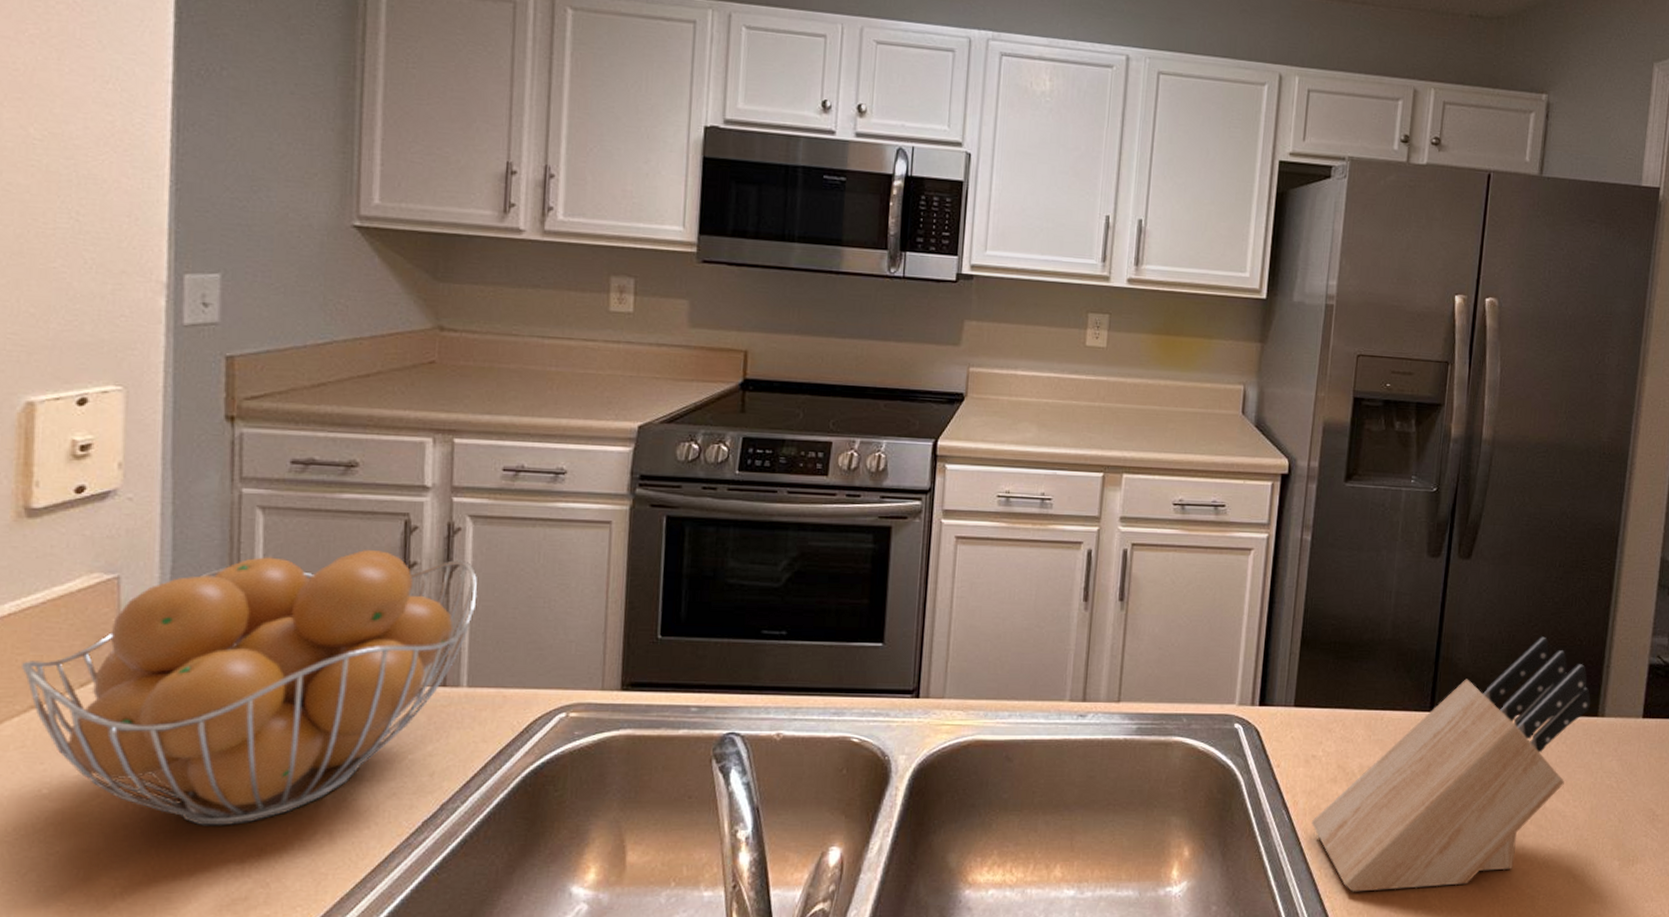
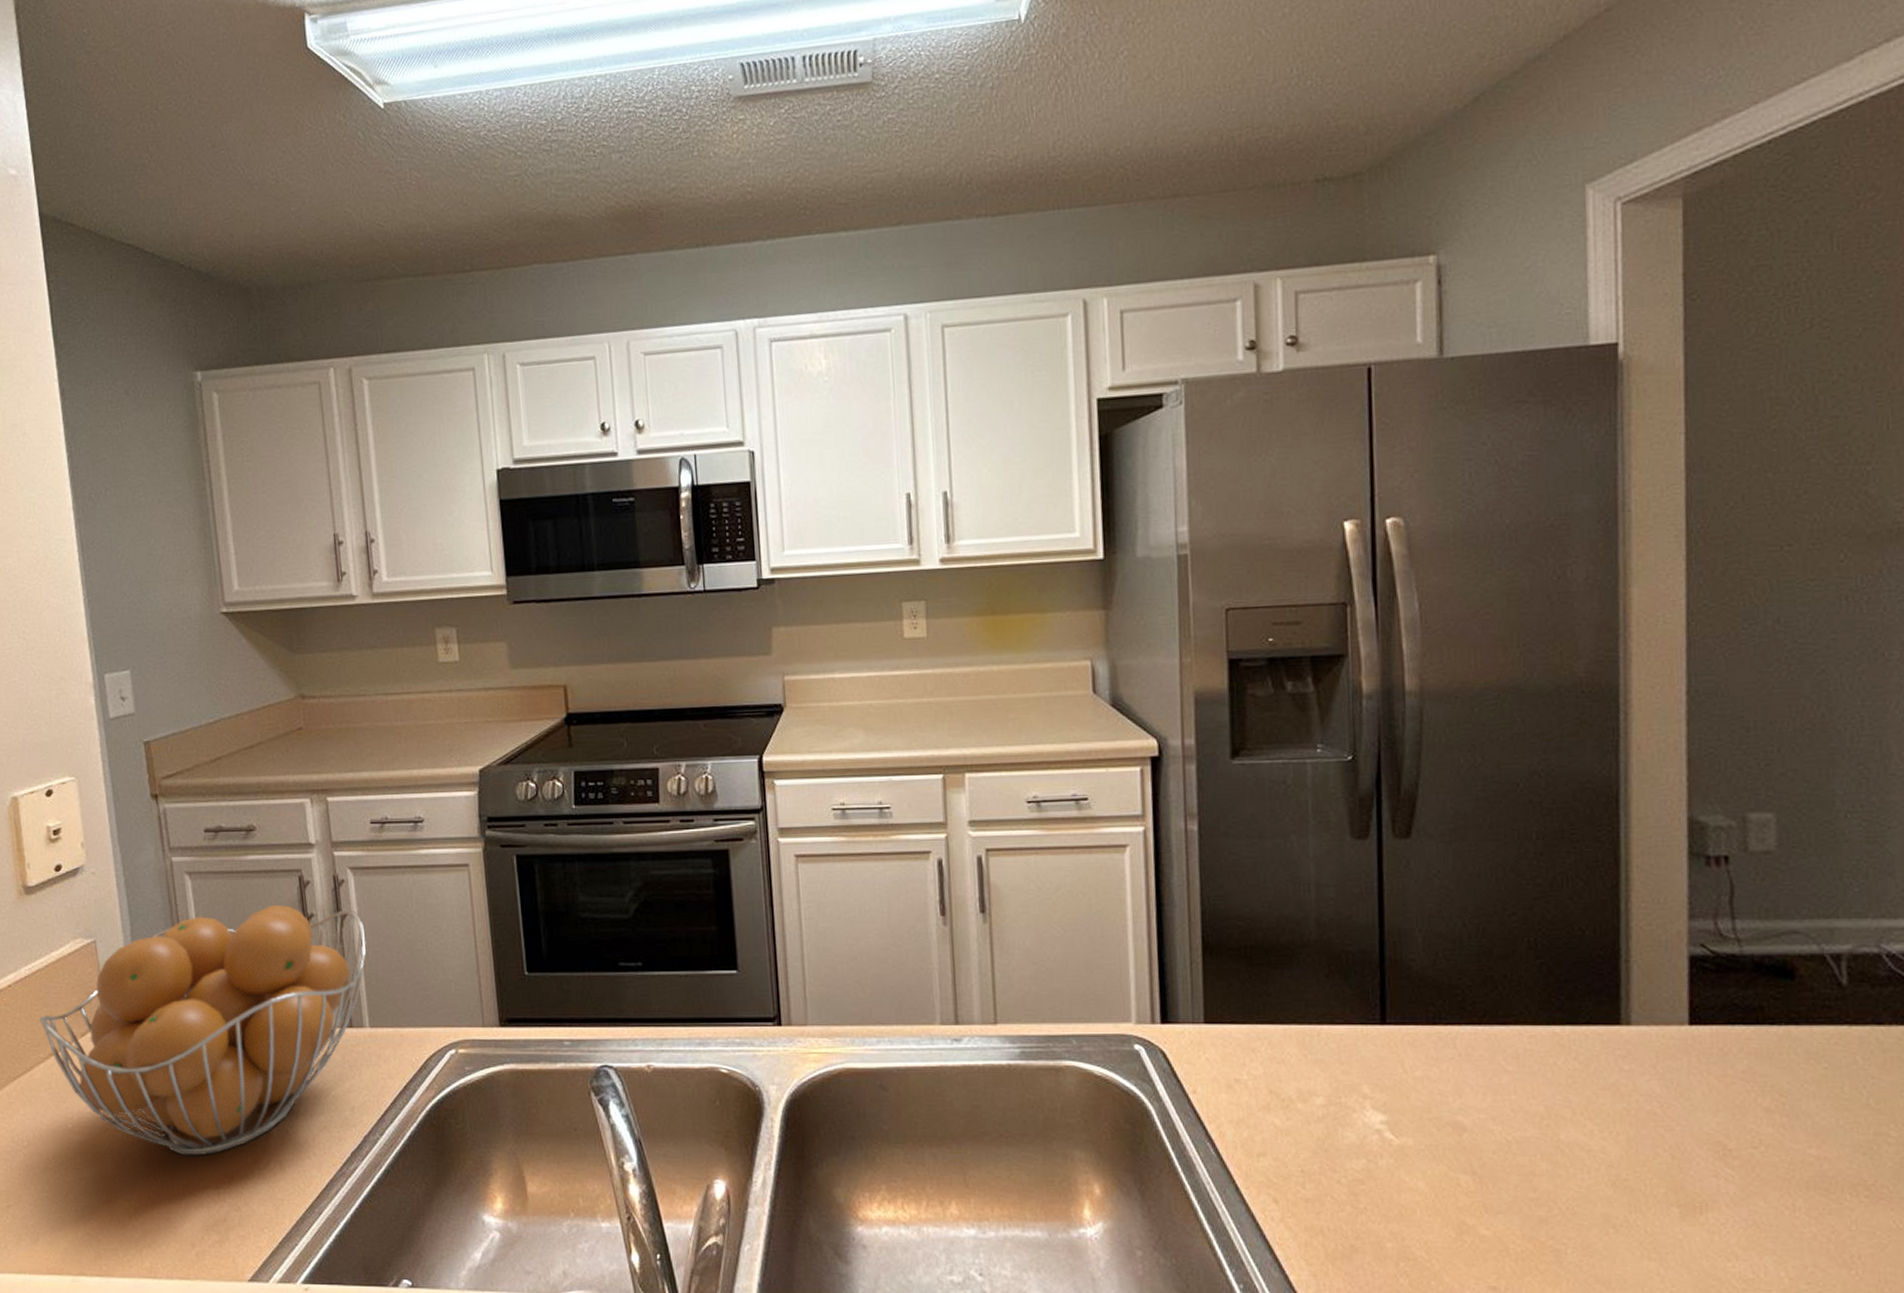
knife block: present [1311,636,1591,892] -> none [1244,927,1607,1239]

